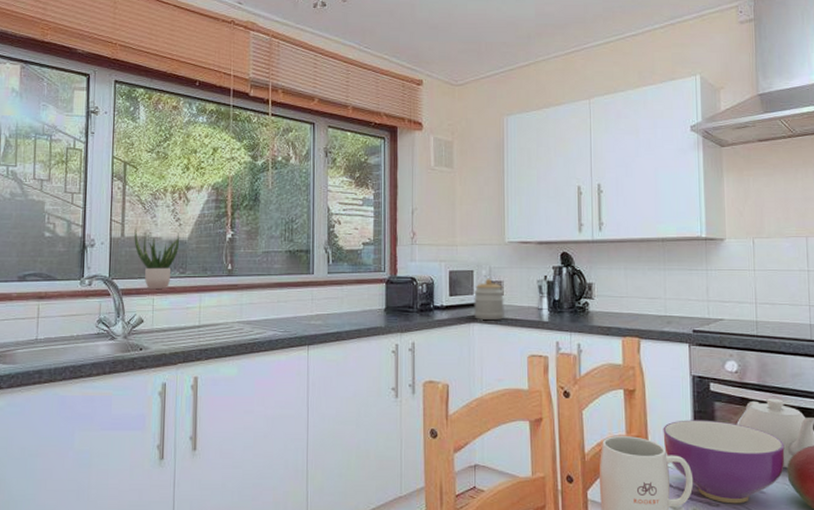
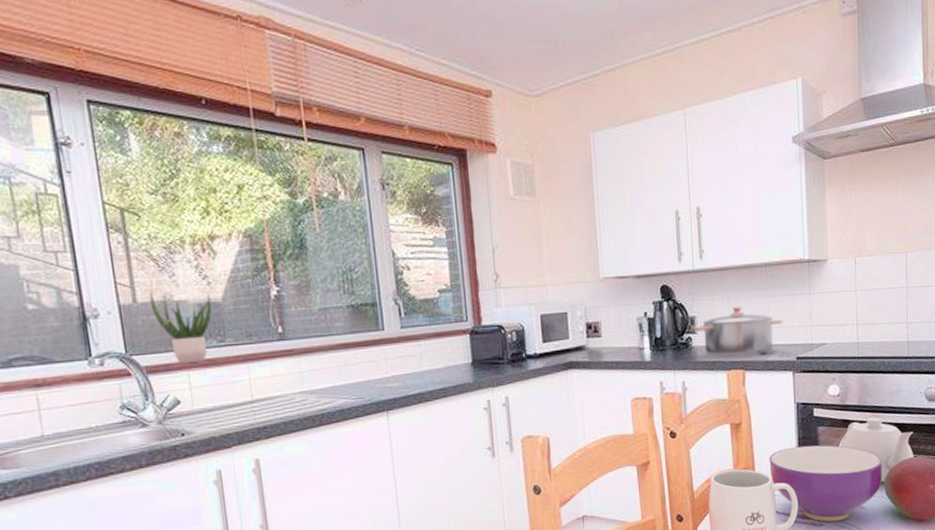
jar: present [474,278,504,321] -> none [569,319,604,366]
cooking pot: none [589,276,679,324] -> present [692,306,783,357]

